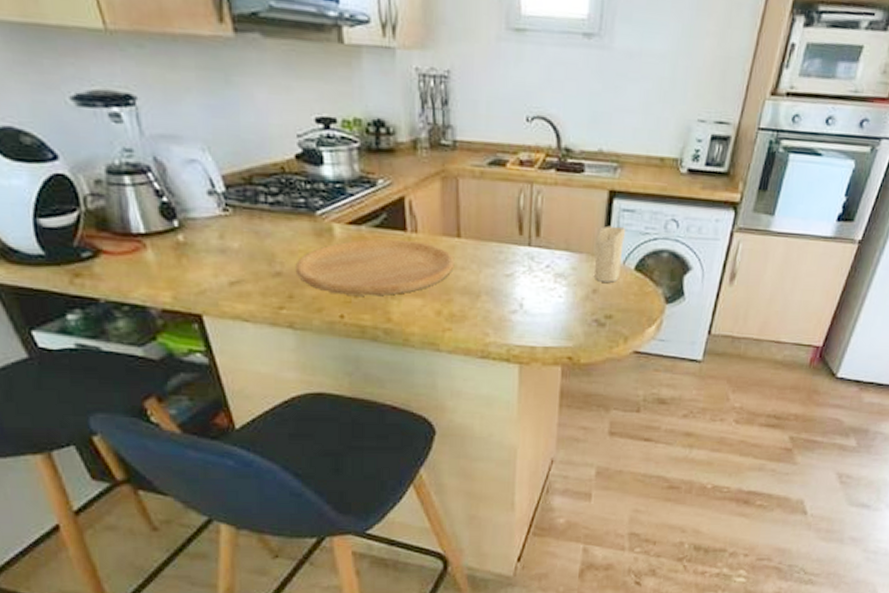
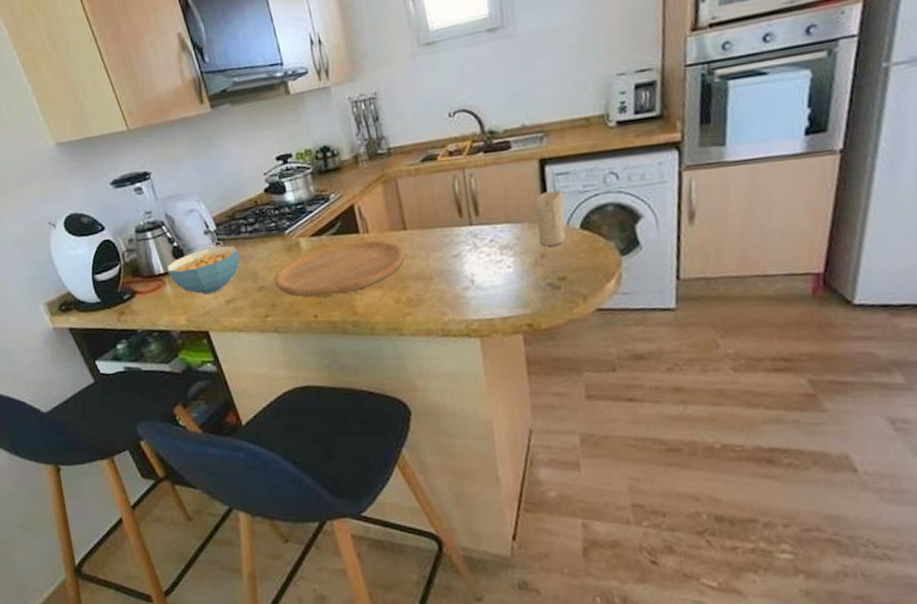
cereal bowl: none [150,213,252,270] -> present [167,245,239,295]

